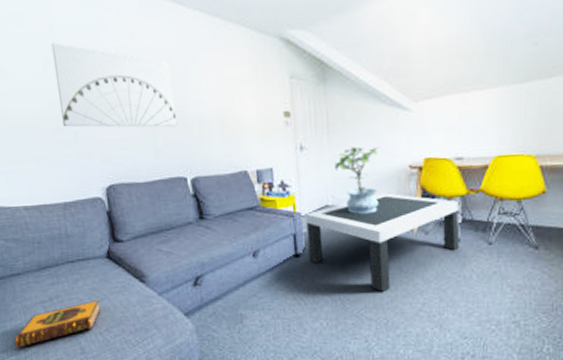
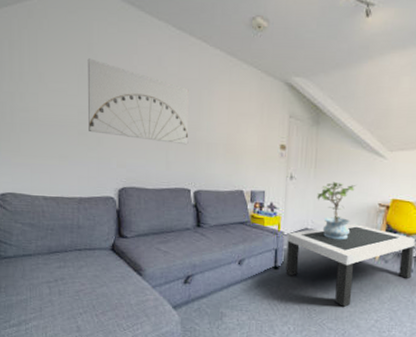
hardback book: present [14,300,101,349] -> none [17,286,99,321]

